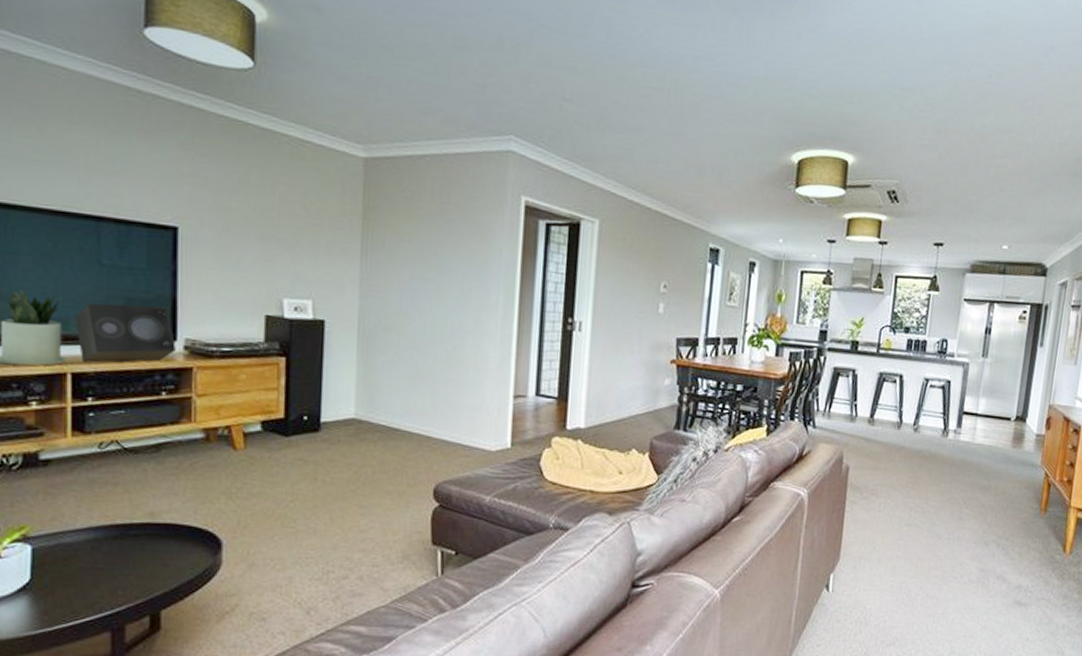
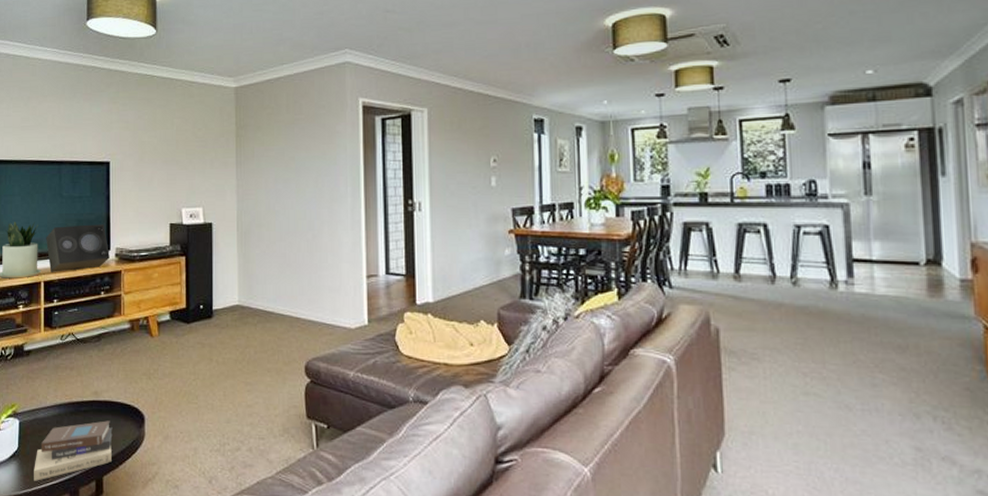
books: none [56,546,176,618] -> present [34,420,113,481]

